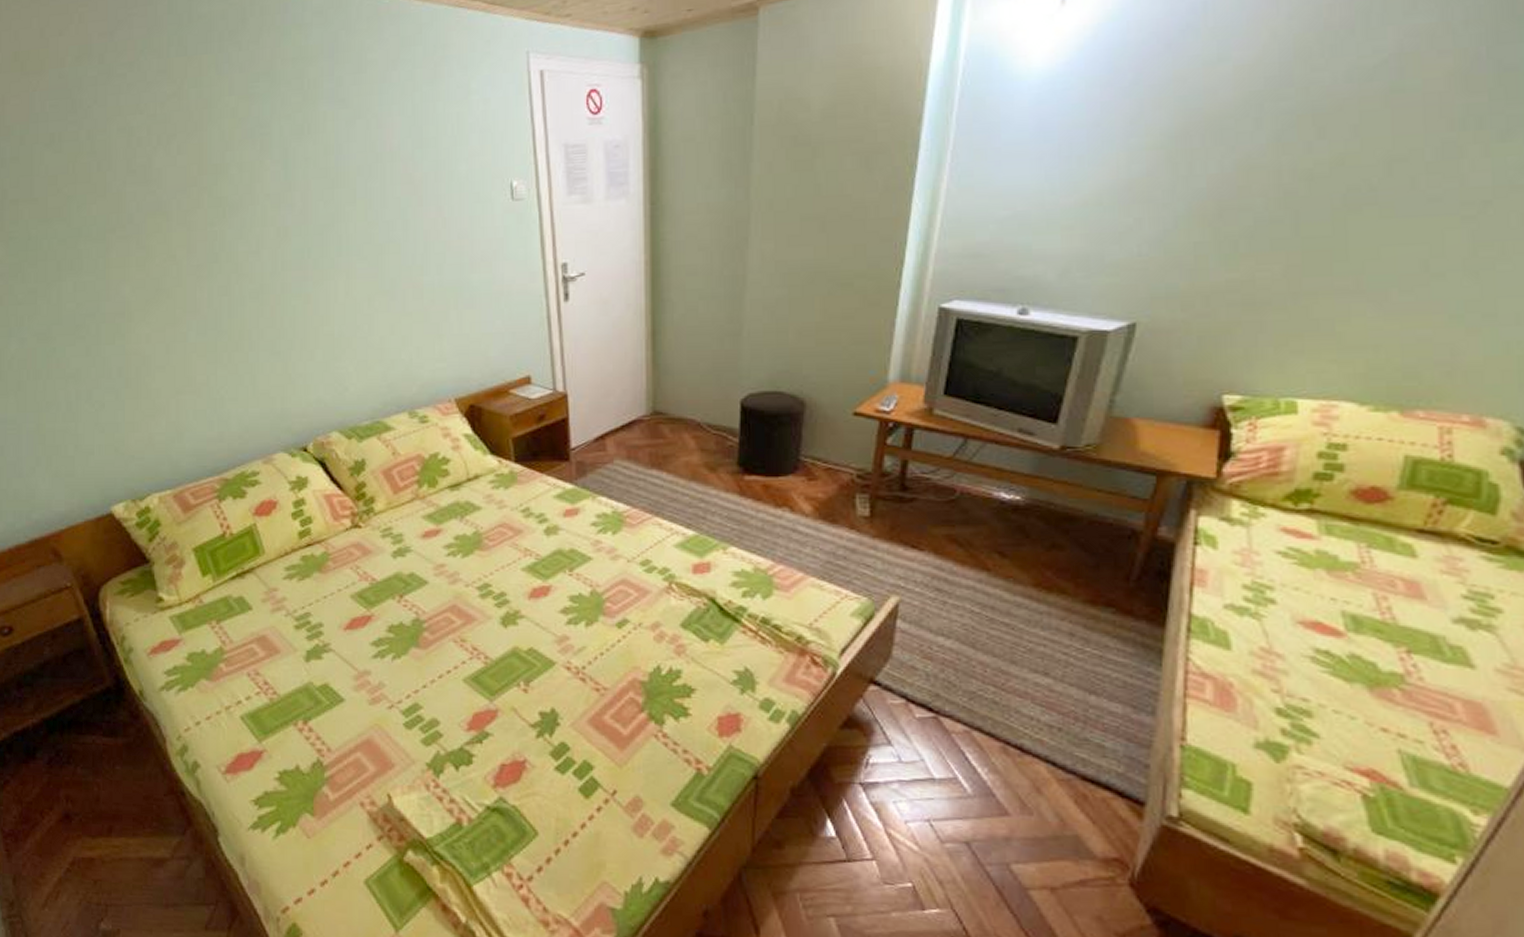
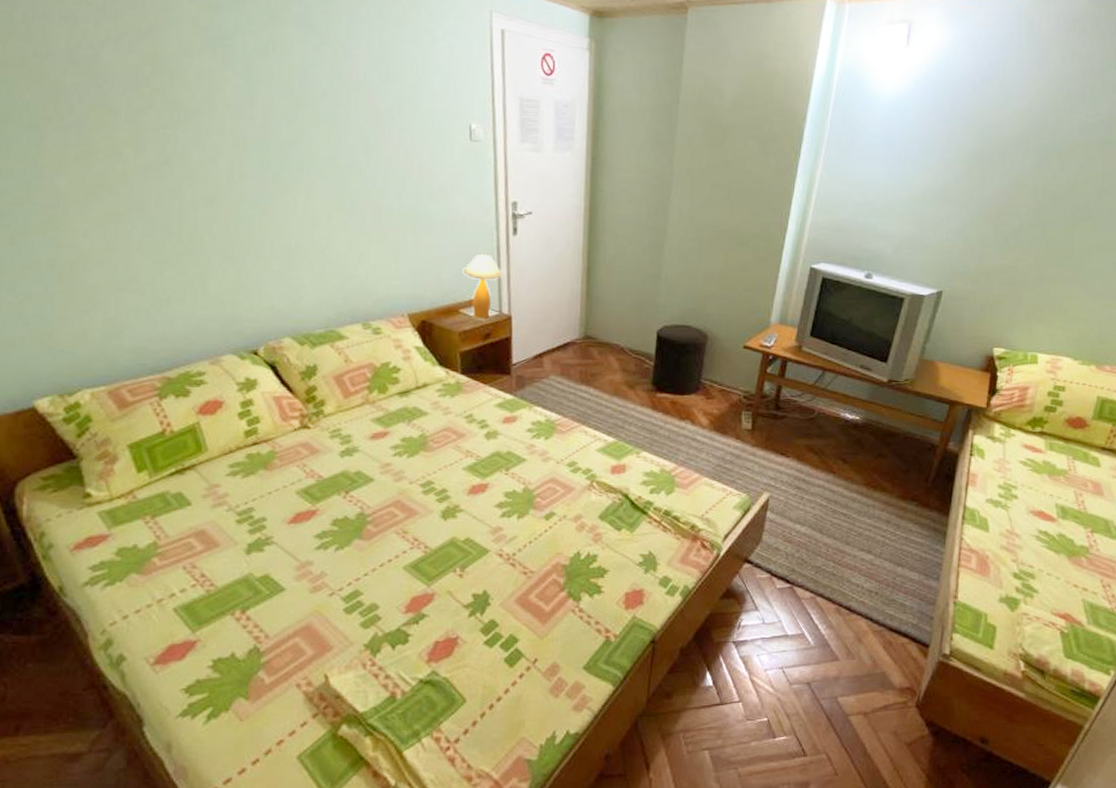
table lamp: none [512,323,555,400] -> present [463,252,503,320]

